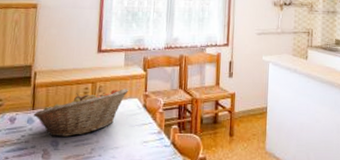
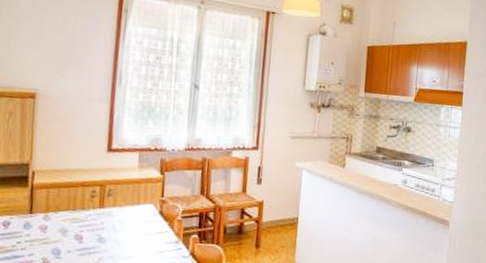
fruit basket: present [33,88,129,137] -> none [30,193,143,245]

